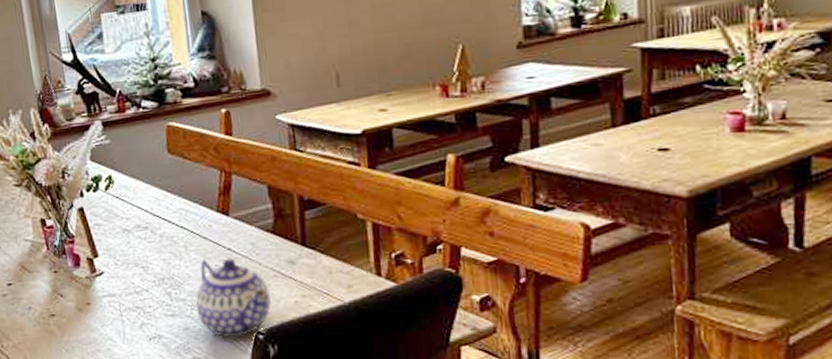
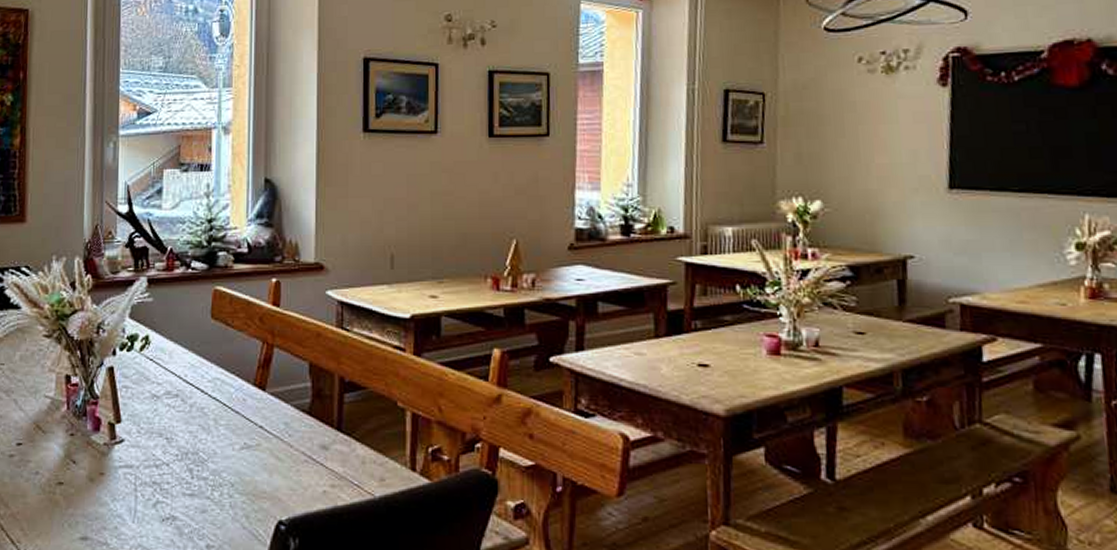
teapot: present [195,258,272,338] -> none [217,435,299,526]

